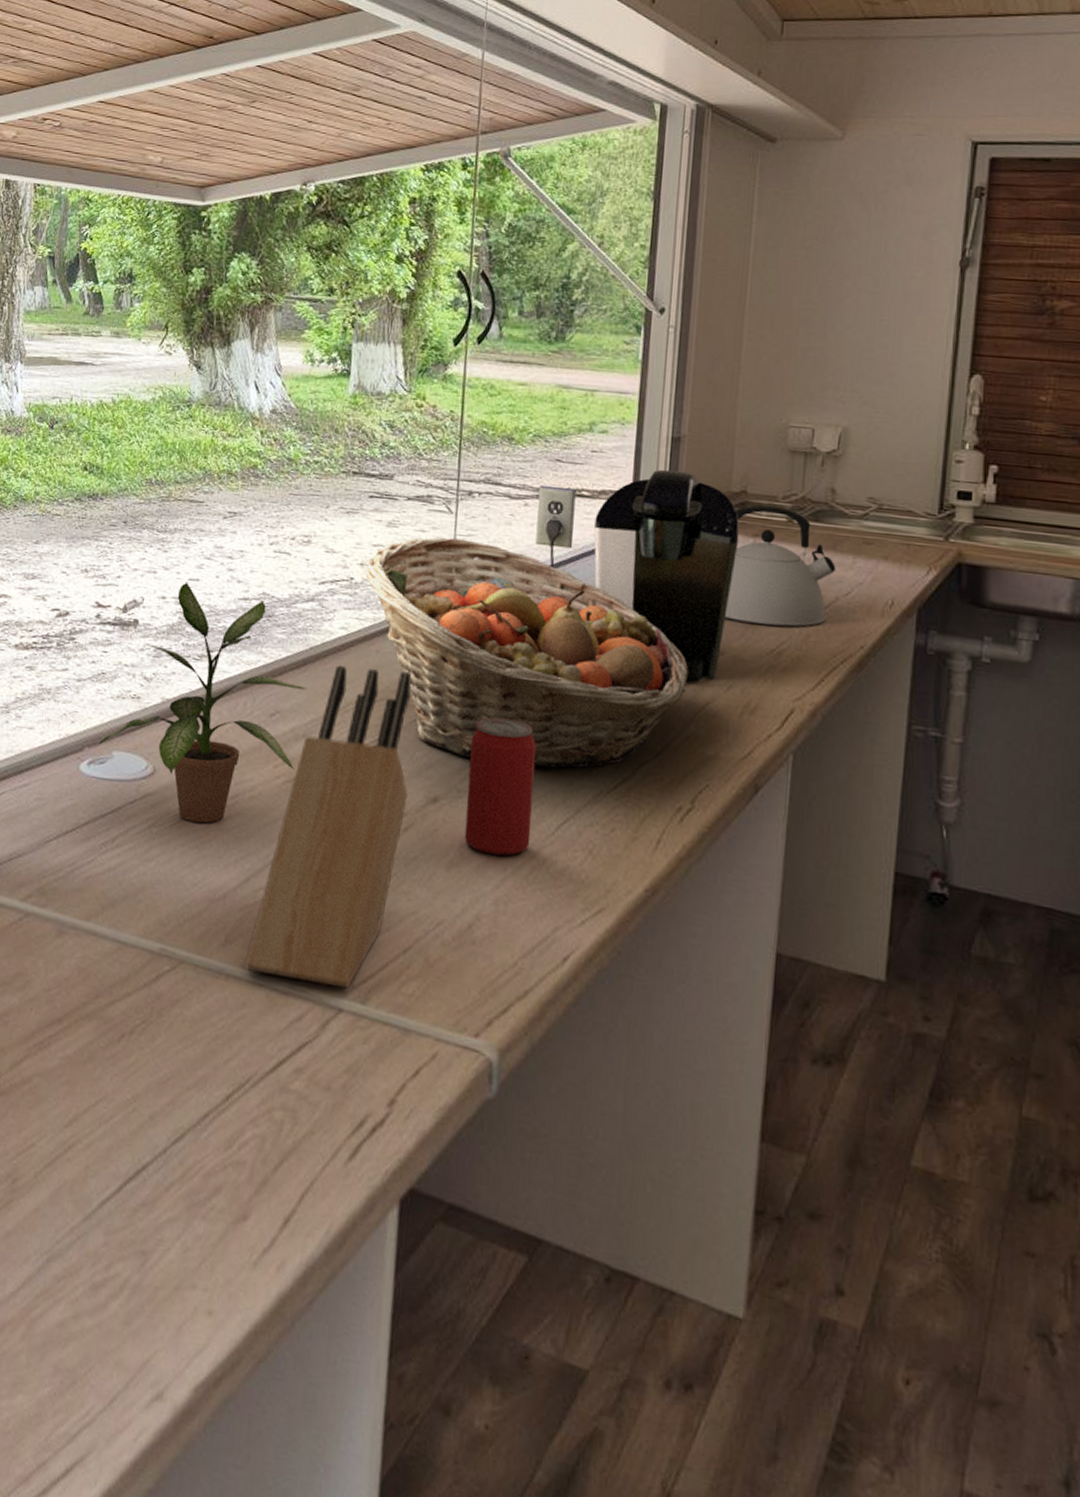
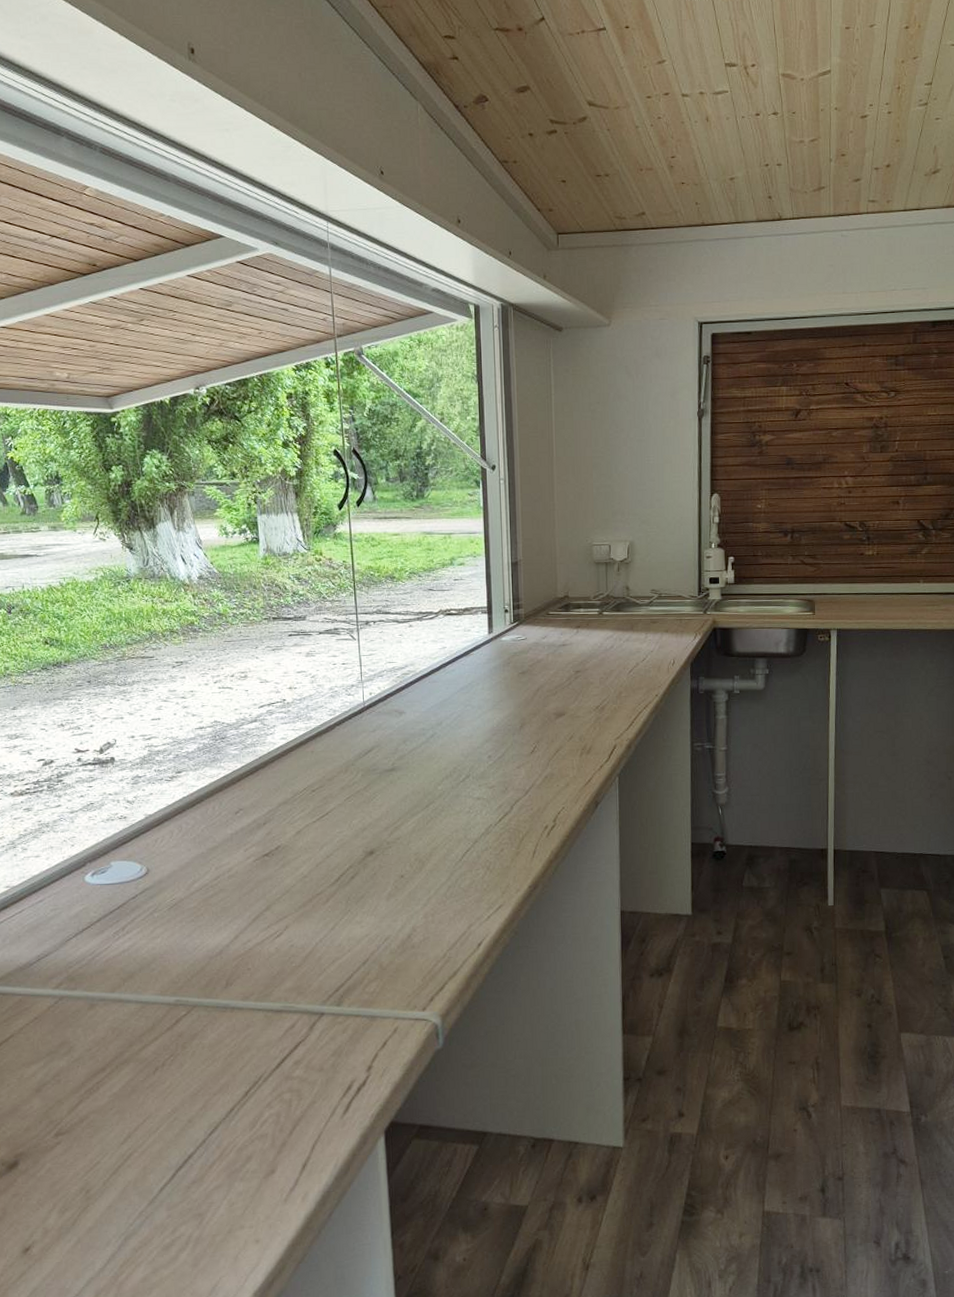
potted plant: present [97,582,307,823] -> none [96,722,262,903]
knife block: present [245,665,412,989] -> none [244,763,351,1002]
fruit basket: present [364,537,689,768] -> none [293,658,542,818]
beverage can: present [464,717,537,856] -> none [393,785,445,884]
coffee maker: present [535,469,740,684] -> none [418,586,567,740]
kettle: present [725,505,836,627] -> none [562,605,634,690]

